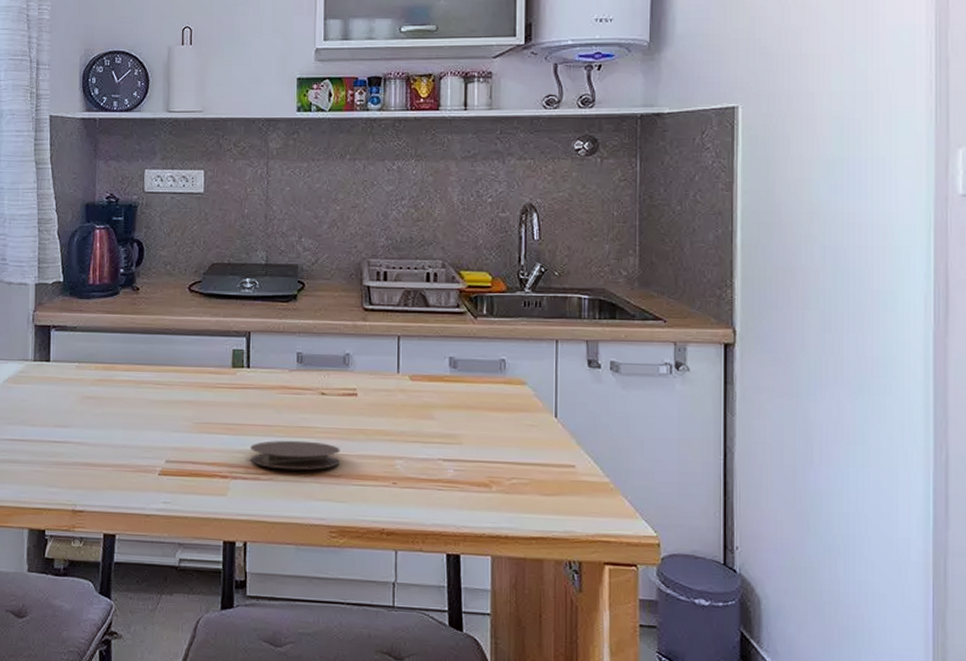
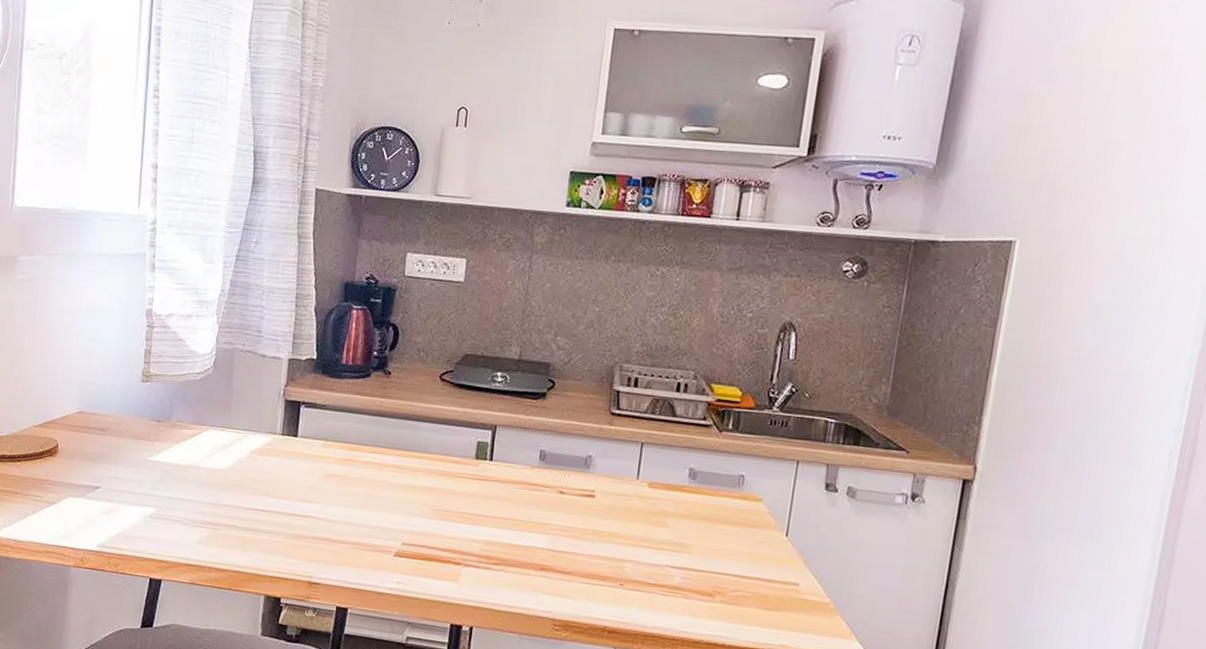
coaster: present [250,440,340,470] -> none [484,533,572,565]

